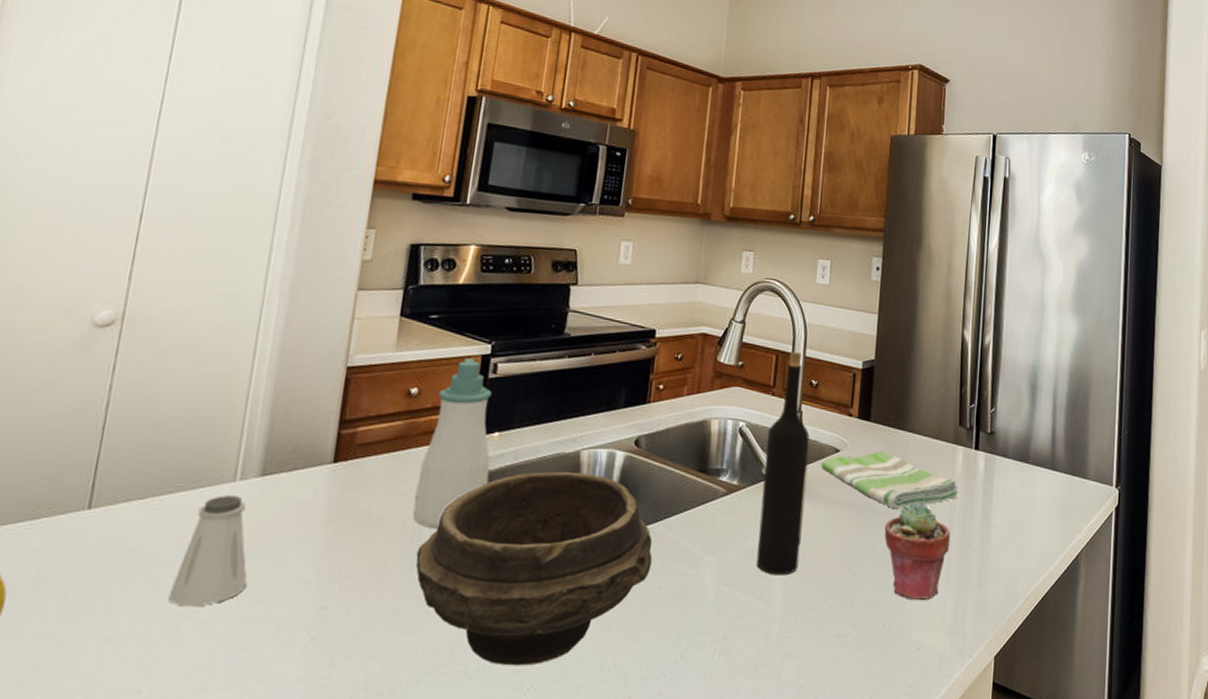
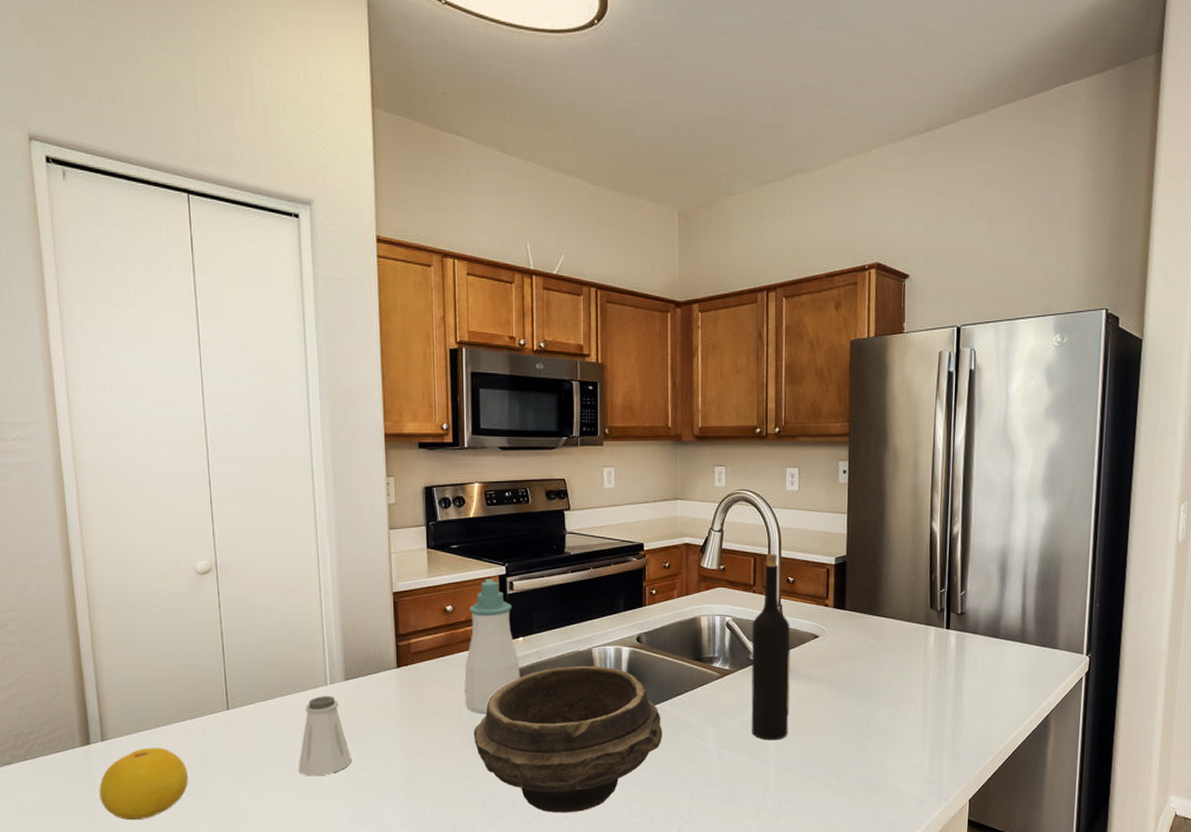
dish towel: present [821,451,959,509] -> none [803,635,932,682]
potted succulent: present [884,502,951,601] -> none [863,676,926,757]

